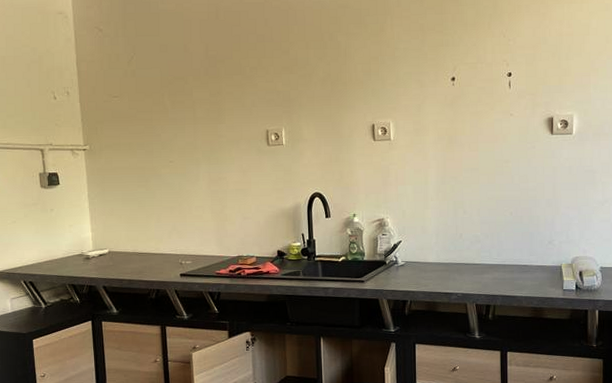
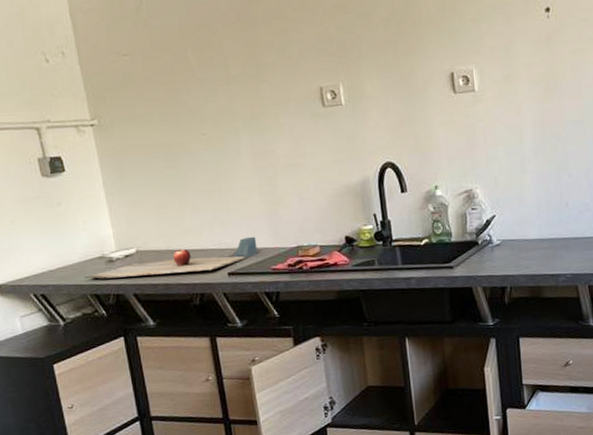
cutting board: none [65,246,206,272] -> present [84,236,258,279]

